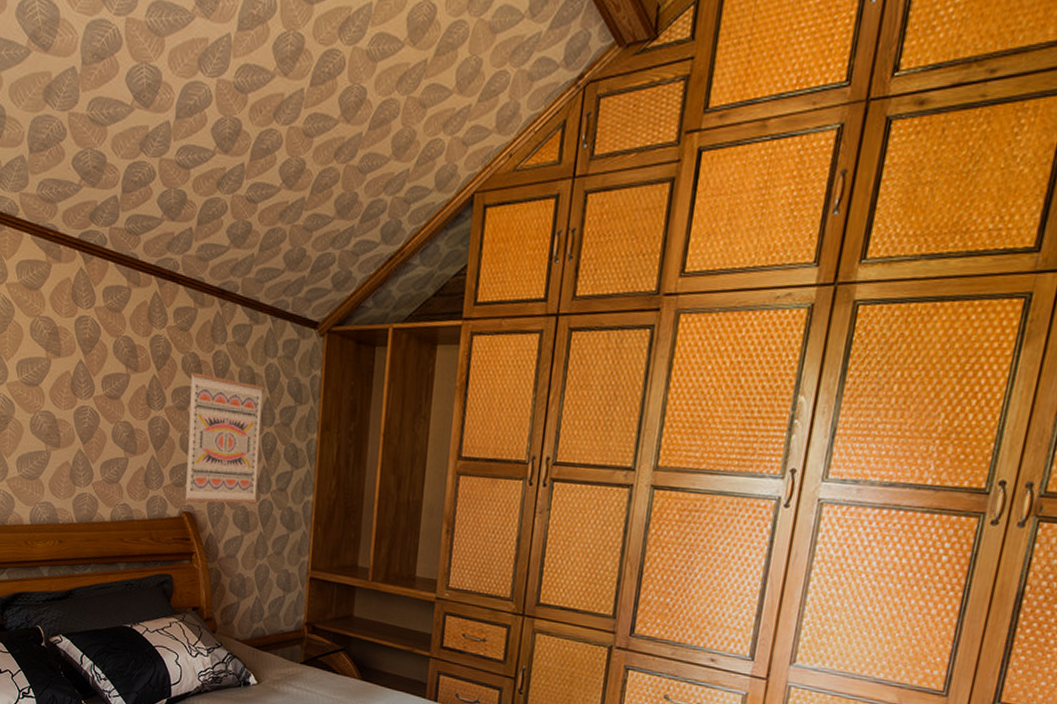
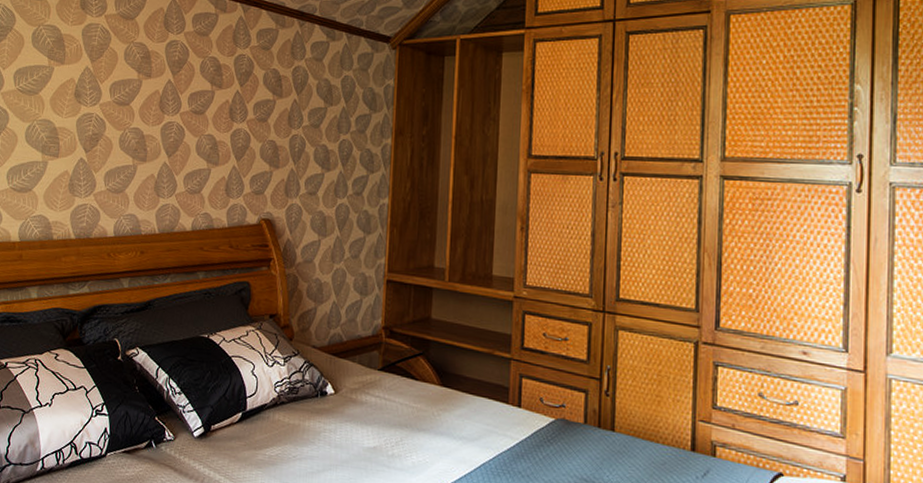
wall art: present [183,372,265,504] -> none [262,87,341,209]

